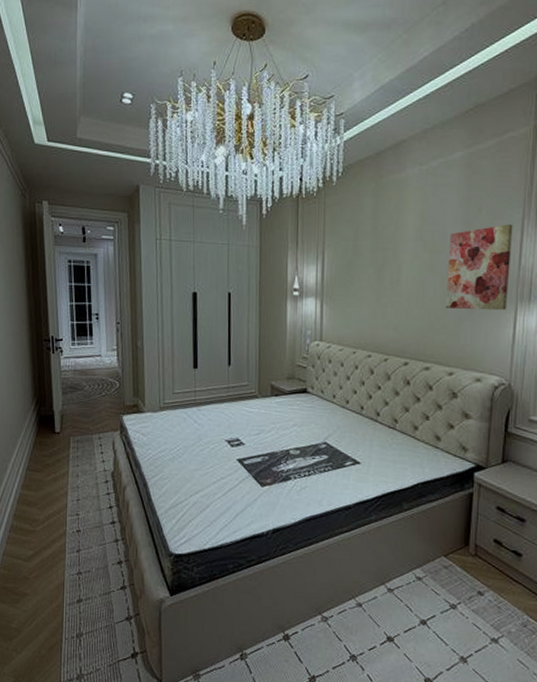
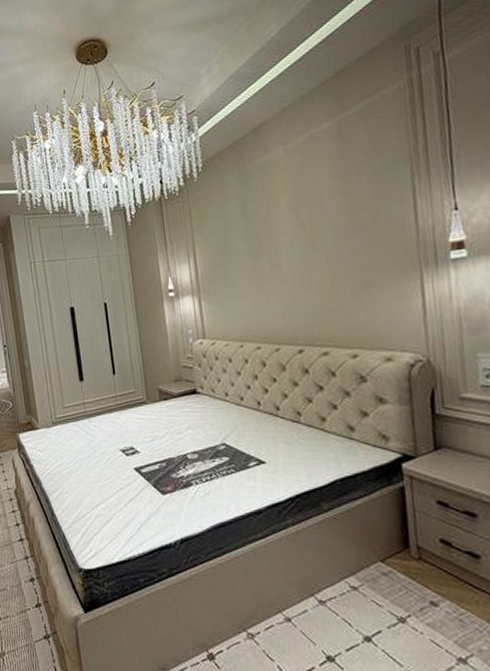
wall art: present [446,224,513,311] -> none [329,186,411,287]

